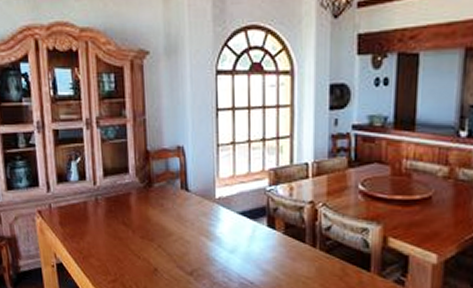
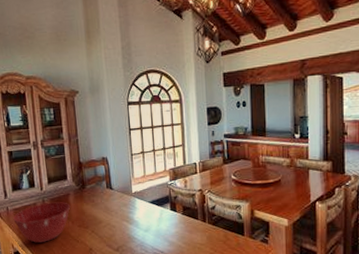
mixing bowl: none [57,202,132,255] -> present [13,202,71,243]

